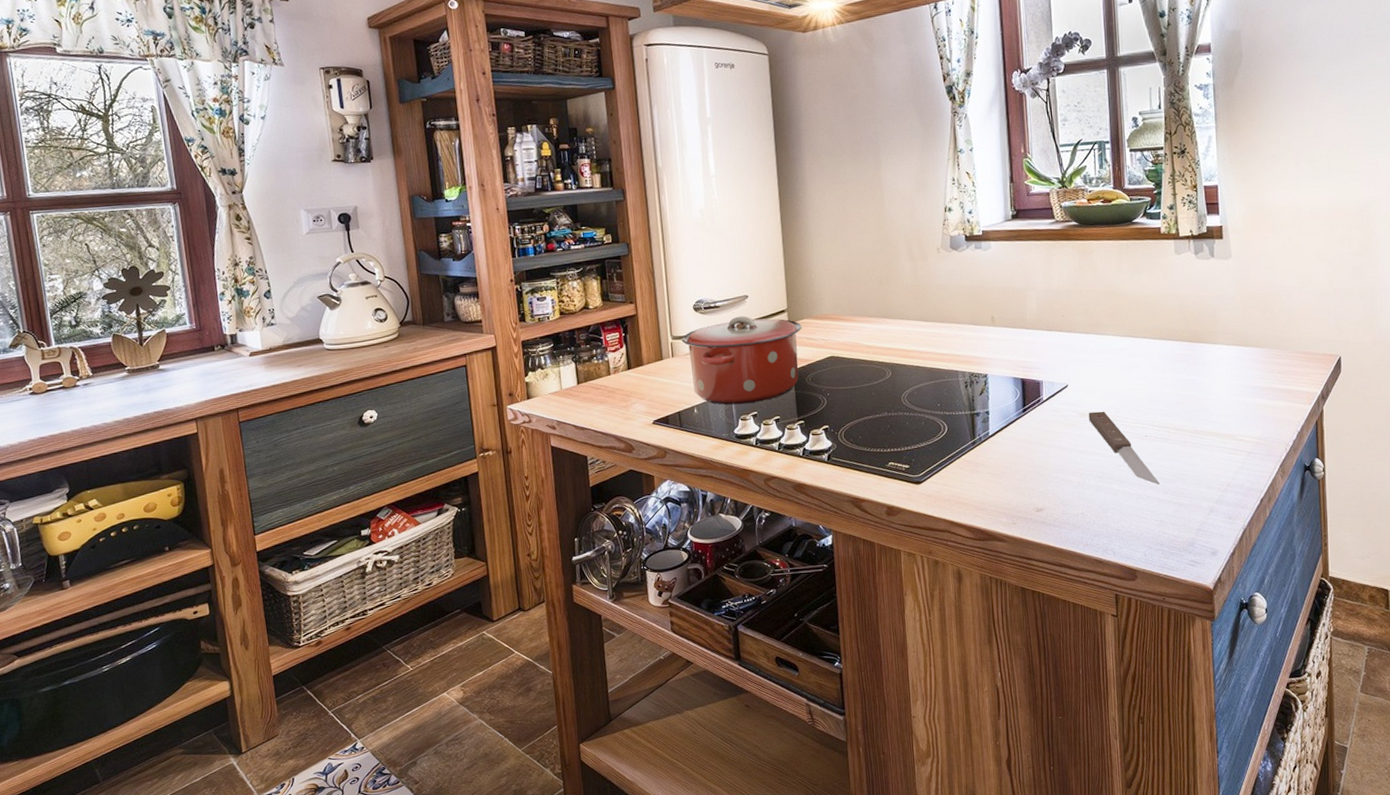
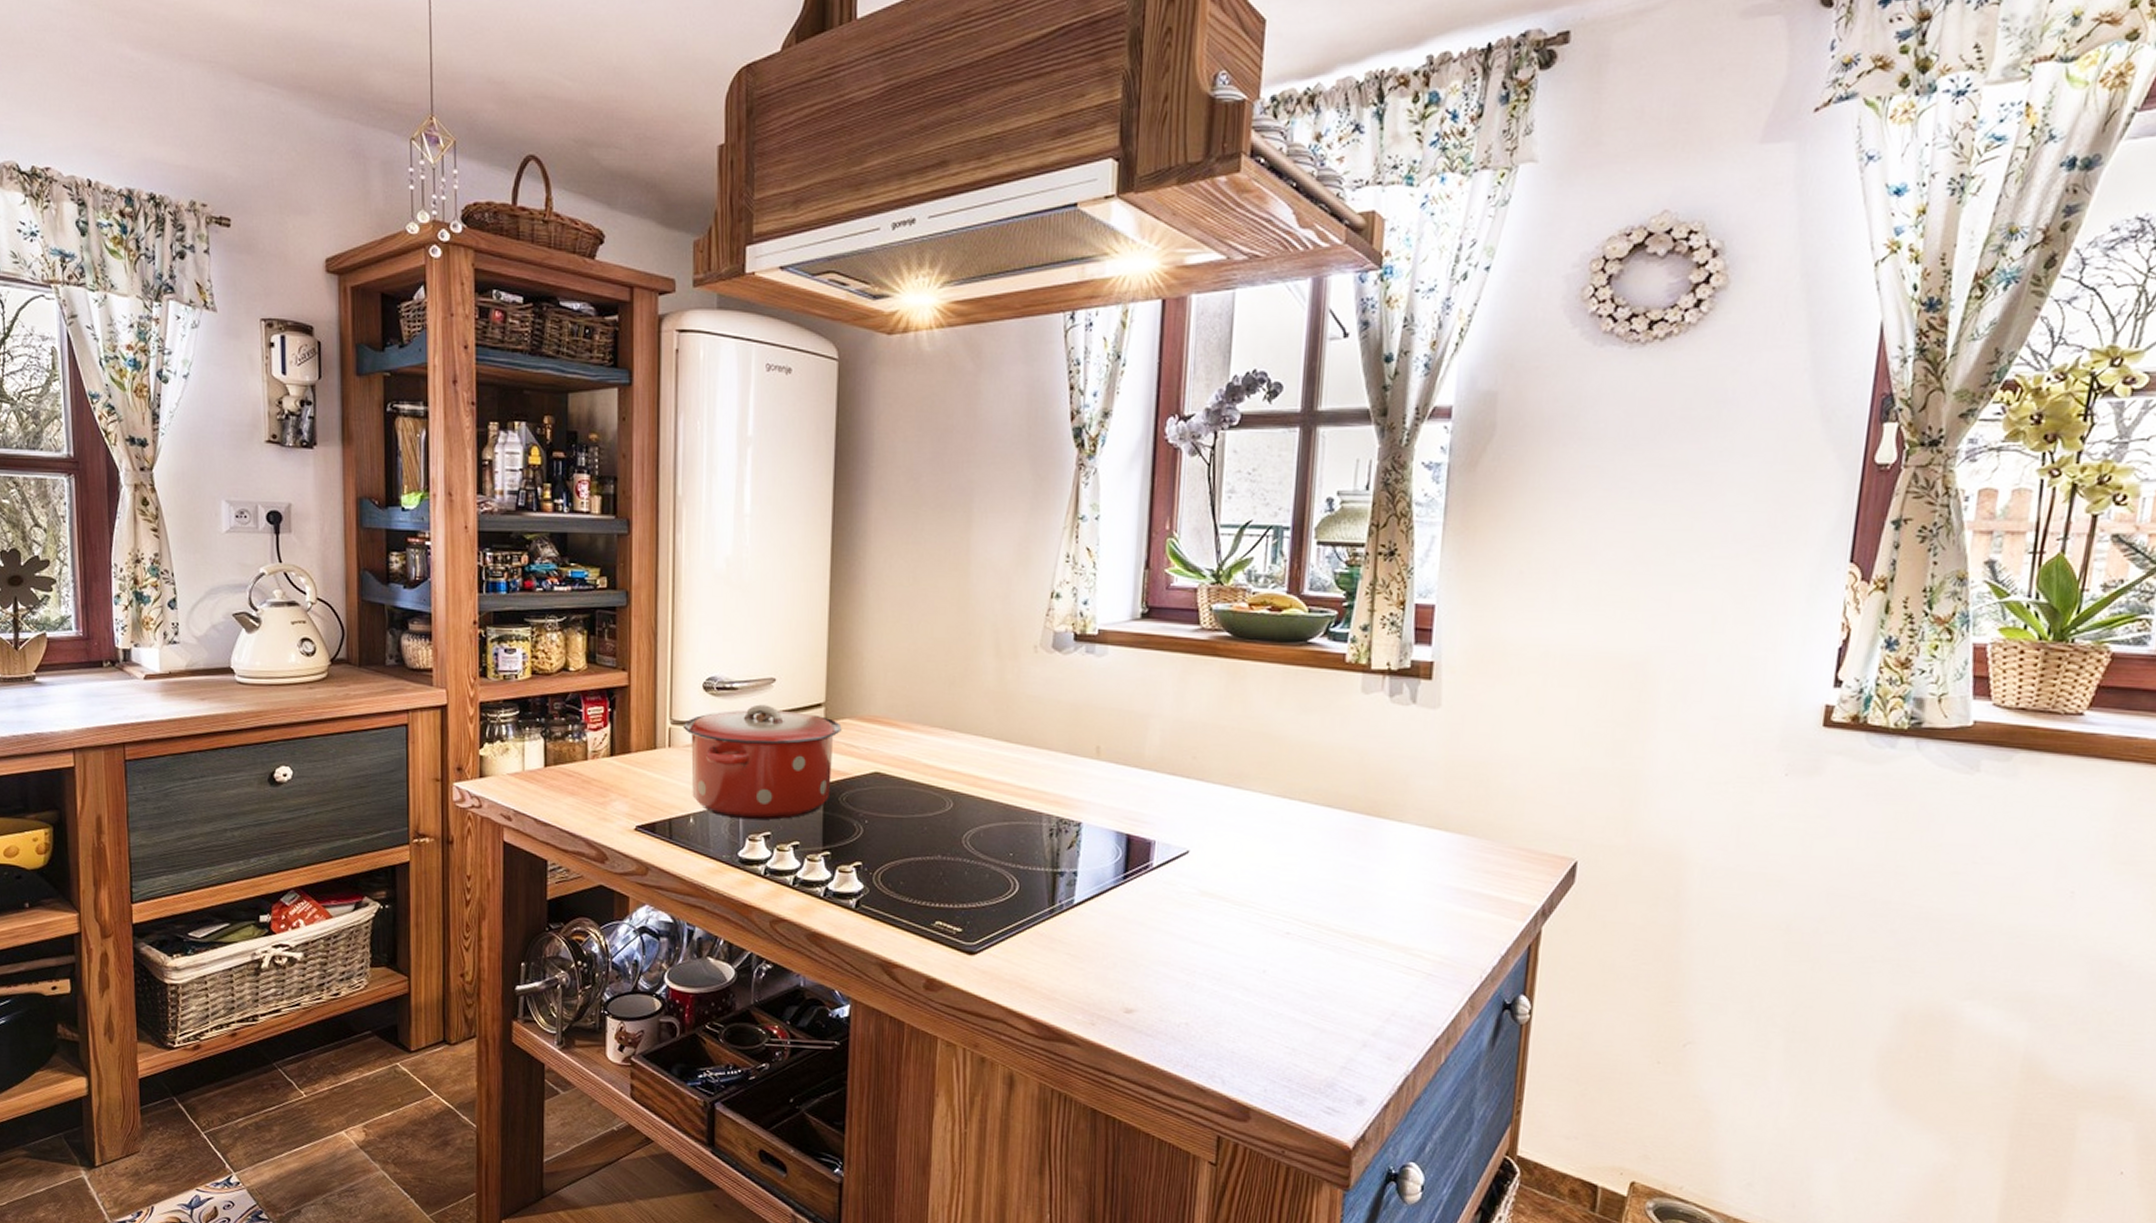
kitchen knife: present [1088,411,1160,485] -> none [1211,891,1298,1001]

